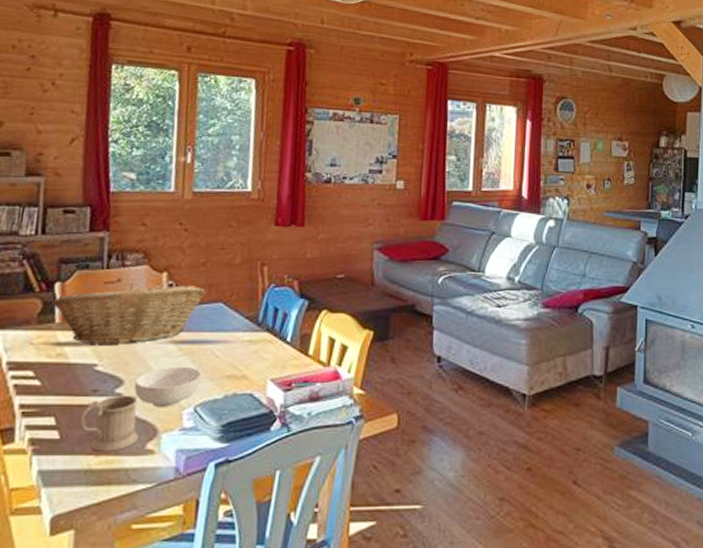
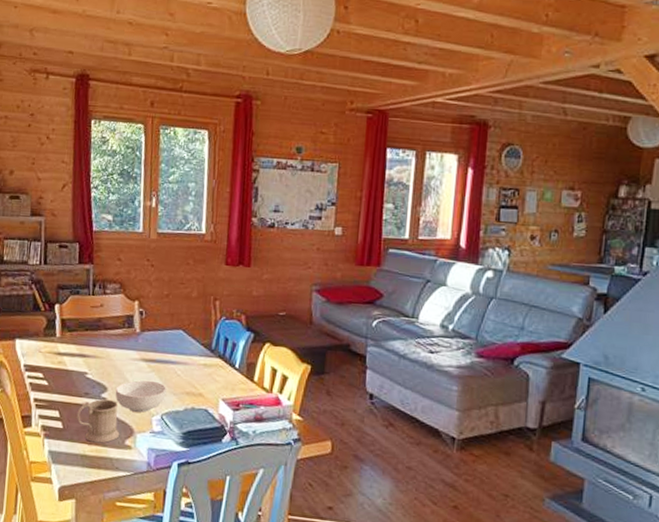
fruit basket: present [51,284,205,346] -> none [53,309,168,359]

